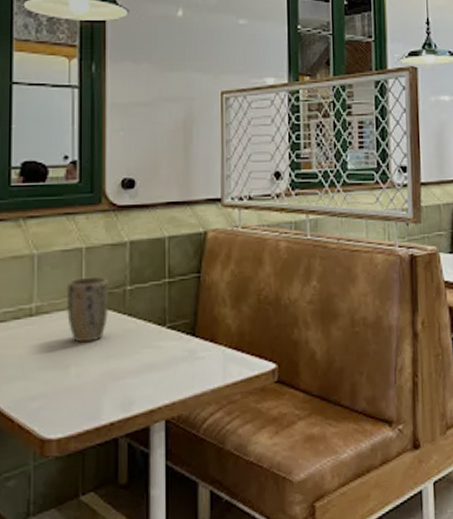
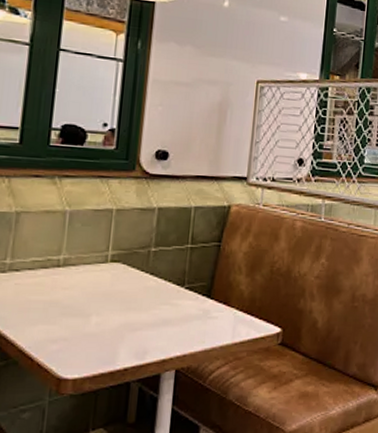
plant pot: present [66,276,108,343] -> none [92,235,135,295]

